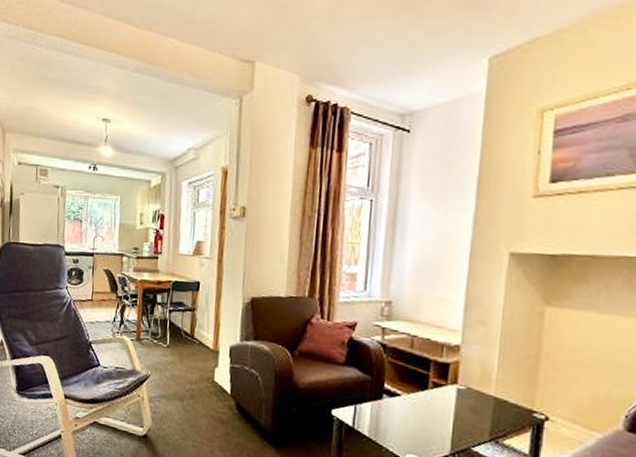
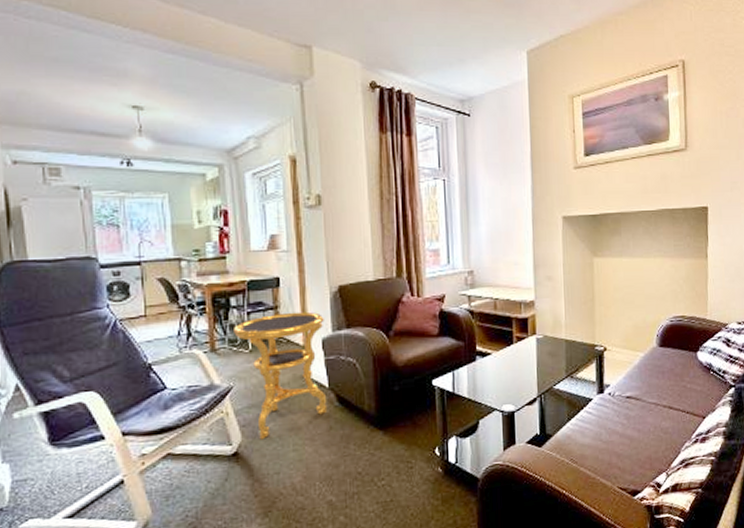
side table: none [156,315,235,429] -> present [234,311,328,440]

